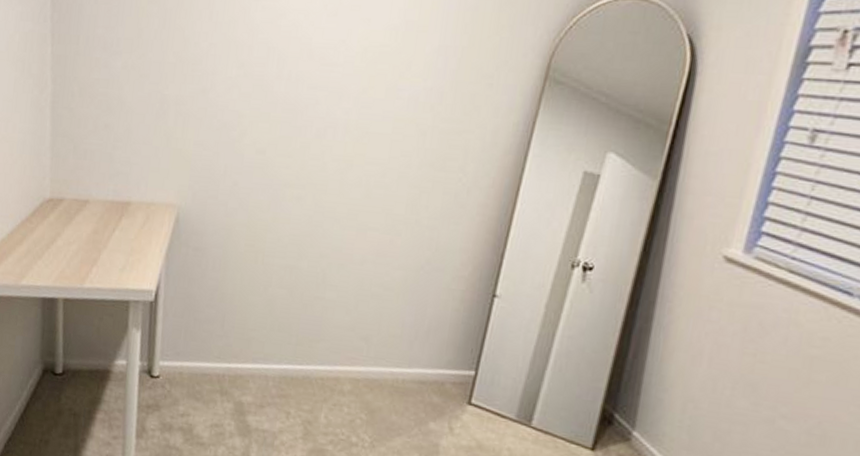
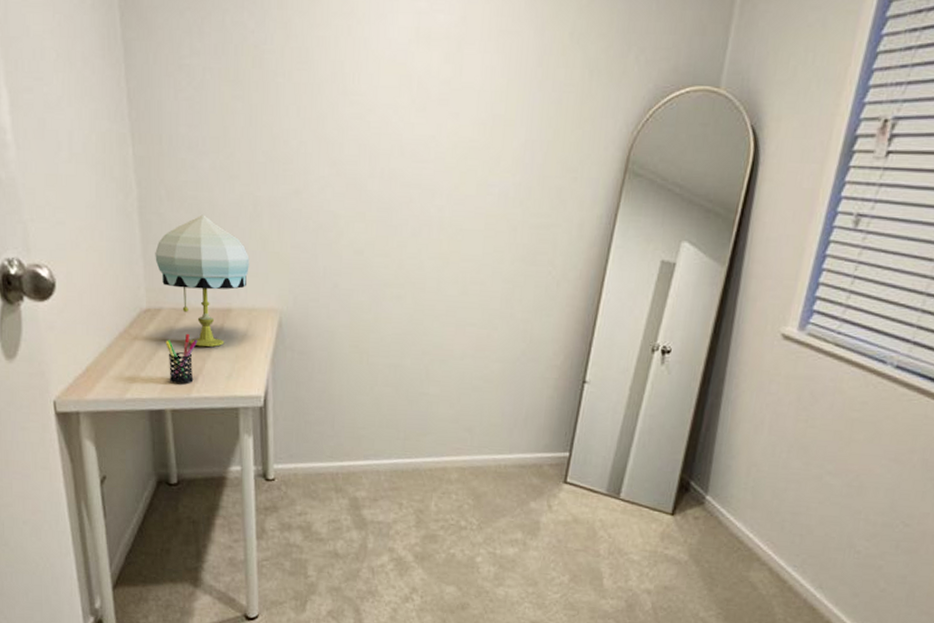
table lamp: none [62,110,153,239] -> present [155,214,250,347]
pen holder: none [64,224,96,273] -> present [165,333,198,383]

